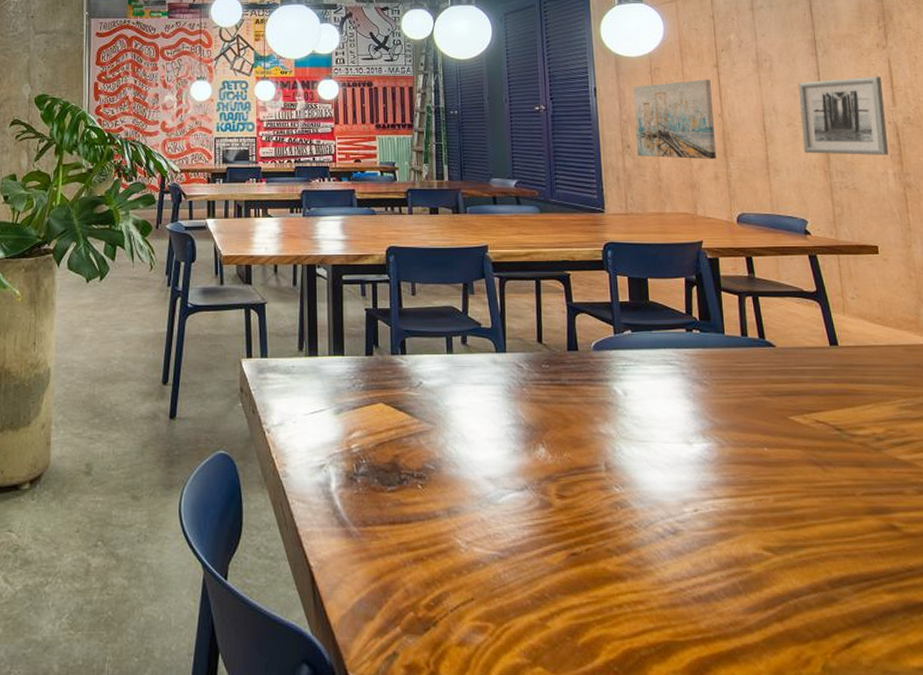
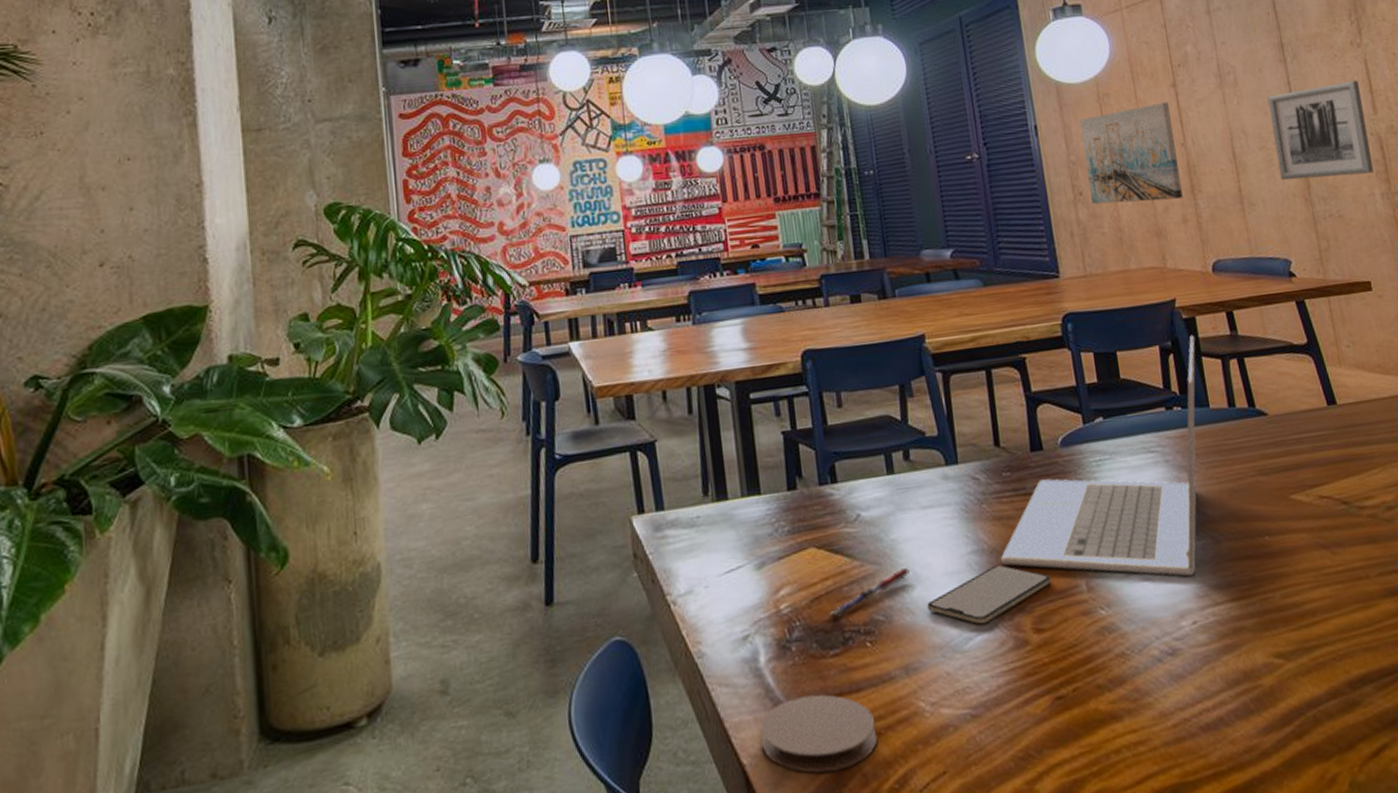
coaster: none [327,520,420,583] -> present [760,694,878,774]
pen: none [391,429,459,461] -> present [830,566,911,617]
smartphone: none [470,438,575,484] -> present [927,564,1051,624]
laptop: none [534,272,717,471] -> present [1000,335,1197,577]

